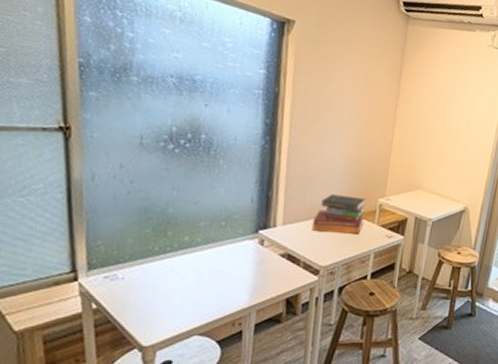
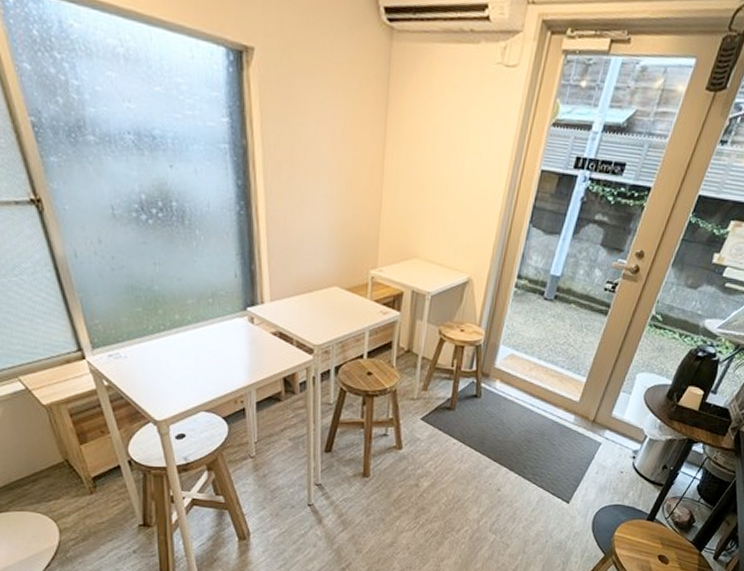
books: present [311,194,366,234] -> none [301,266,356,311]

